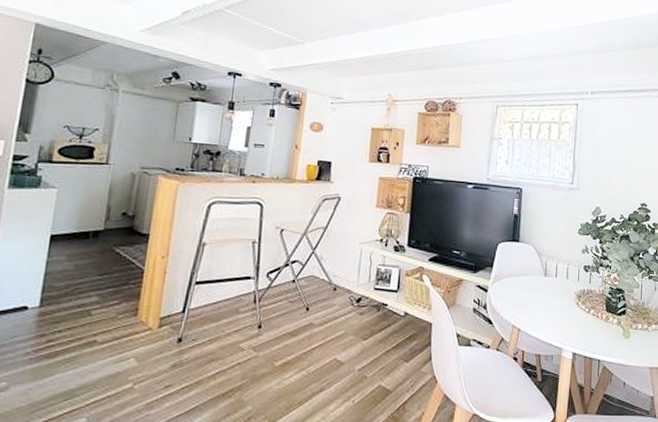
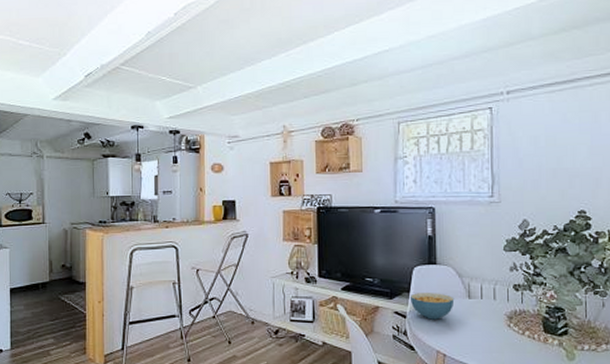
cereal bowl: none [492,268,533,295] -> present [409,293,455,320]

